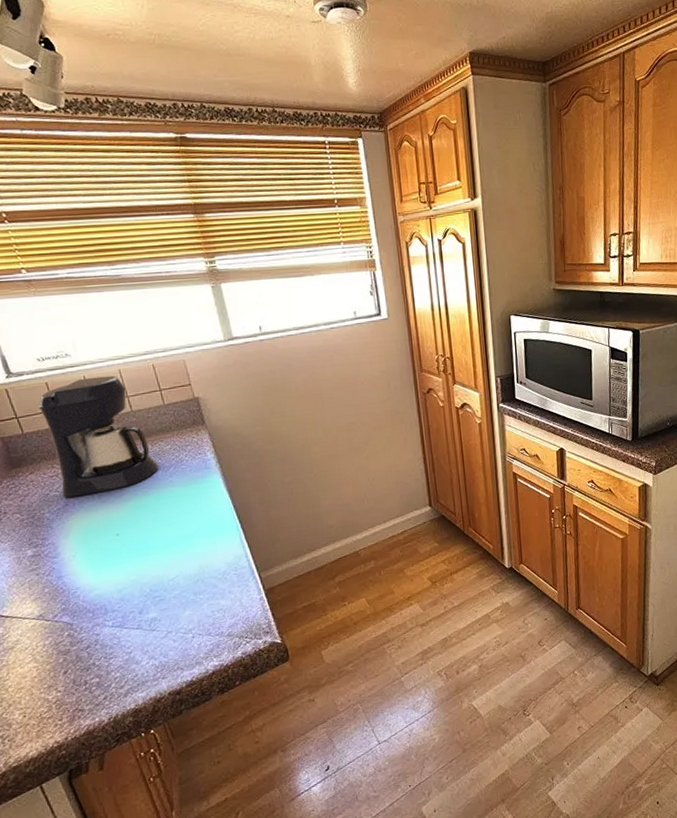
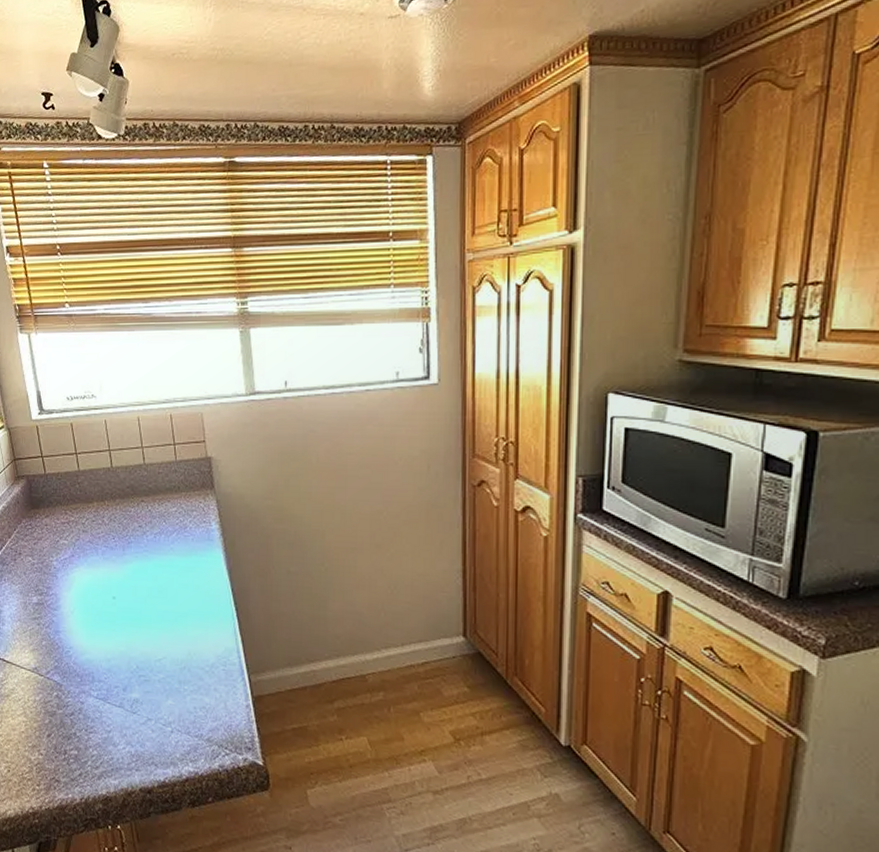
coffee maker: present [38,375,158,498] -> none [61,422,162,549]

